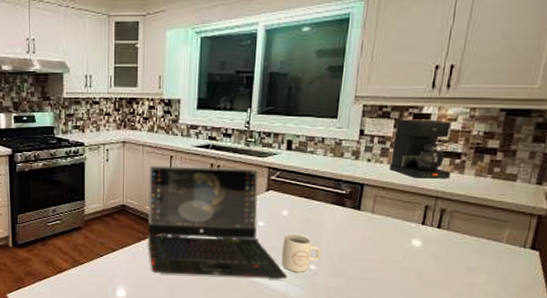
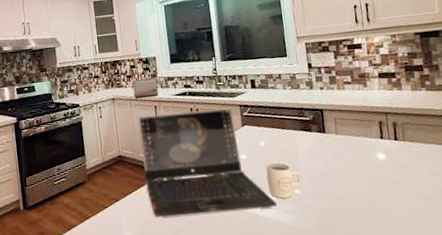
toaster: none [148,124,179,145] -> present [132,78,159,98]
coffee maker: present [389,119,451,179] -> none [336,48,392,99]

